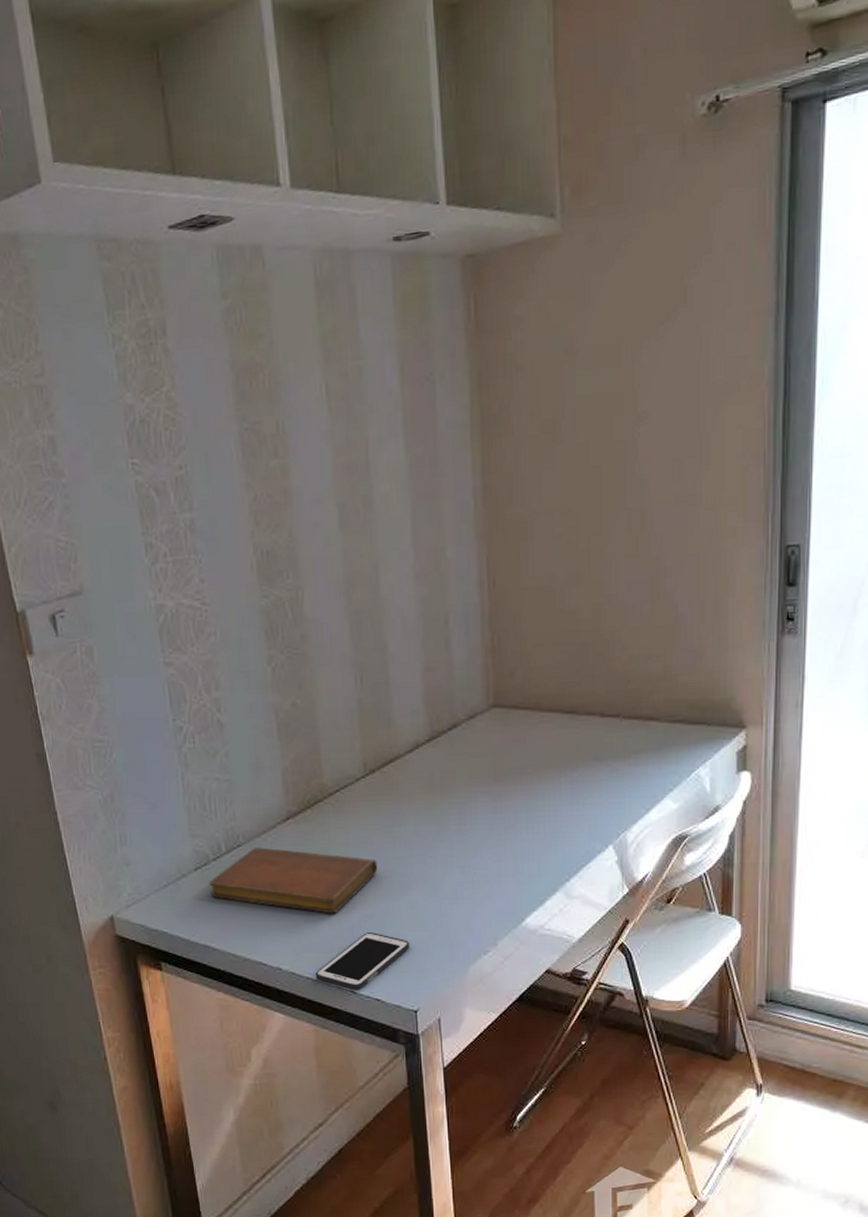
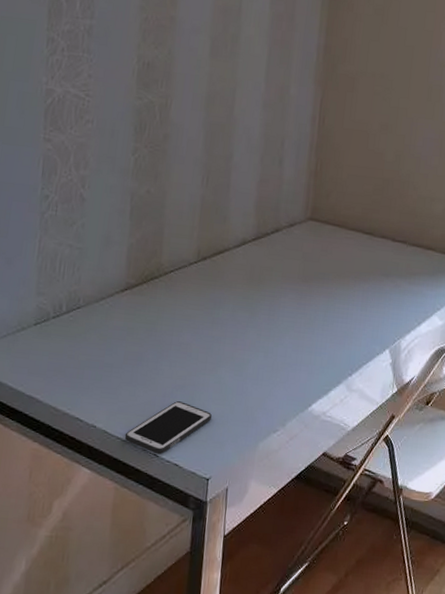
notebook: present [209,847,378,914] -> none [45,311,196,381]

